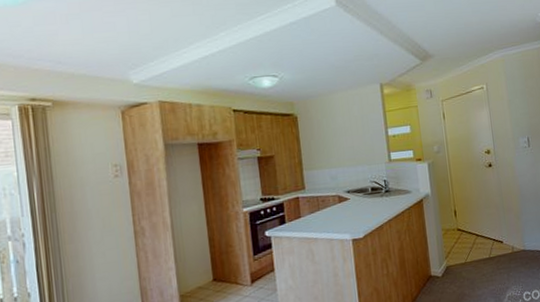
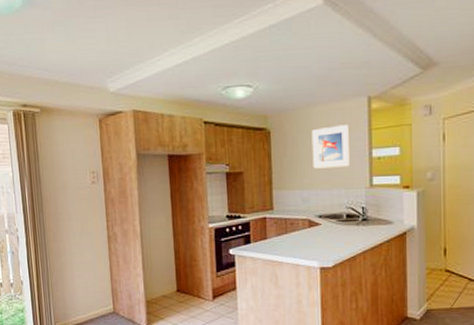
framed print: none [334,108,371,149] -> present [311,124,351,169]

